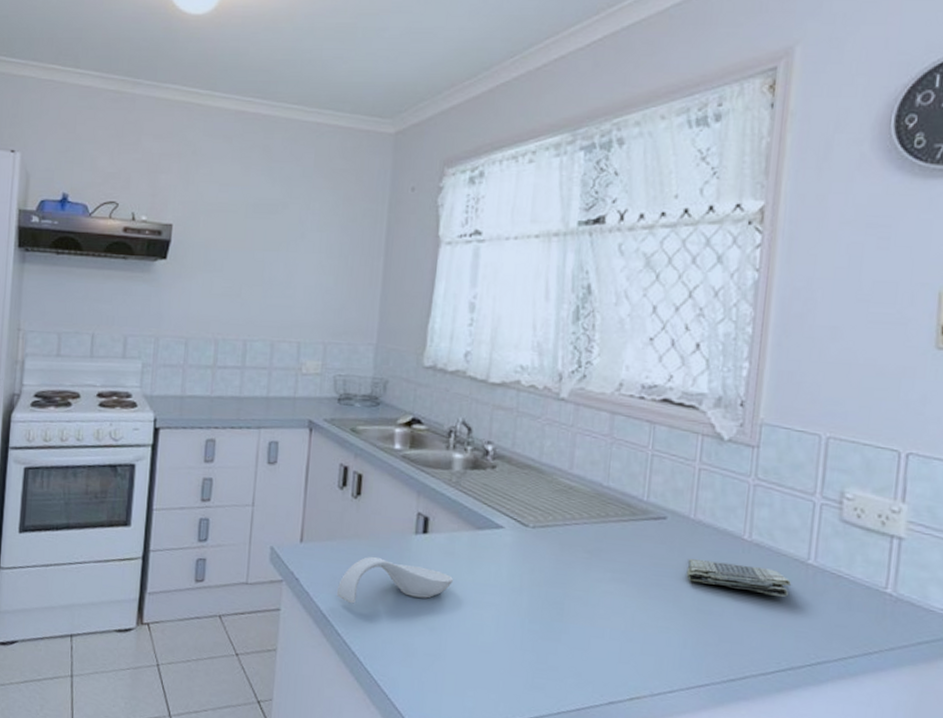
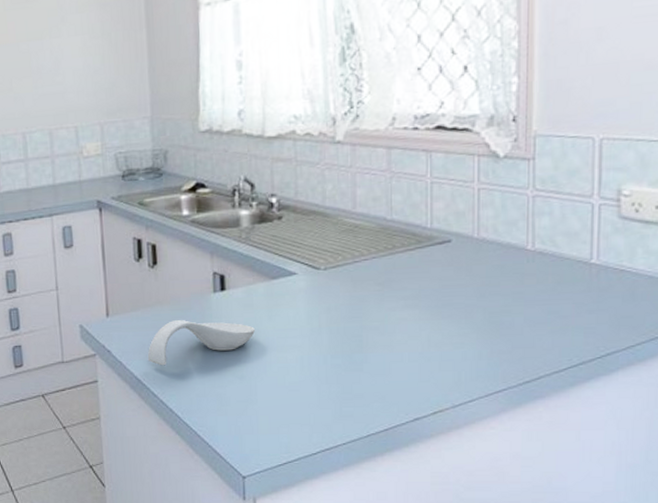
dish towel: present [686,559,791,597] -> none [475,273,576,298]

